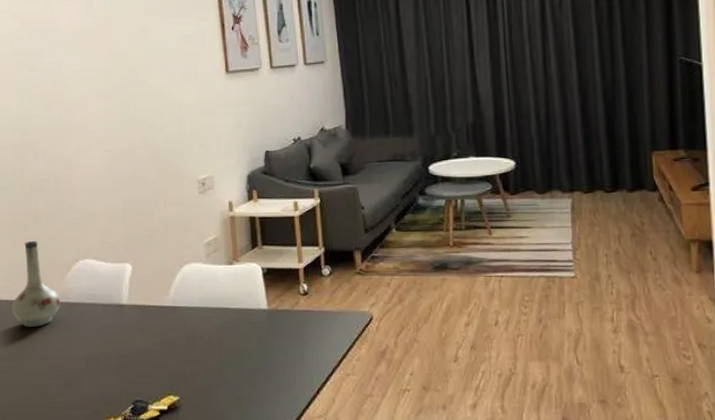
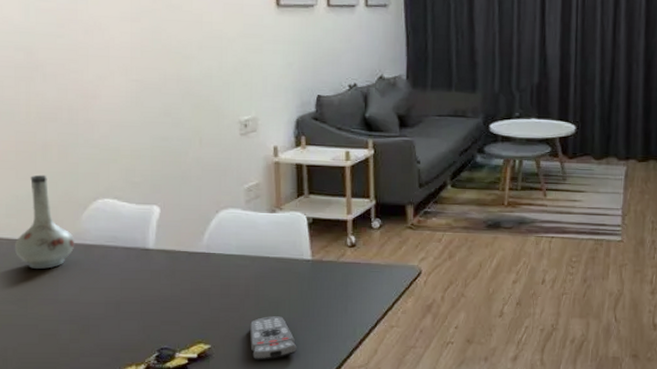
remote control: none [213,367,258,412] -> present [249,316,297,360]

